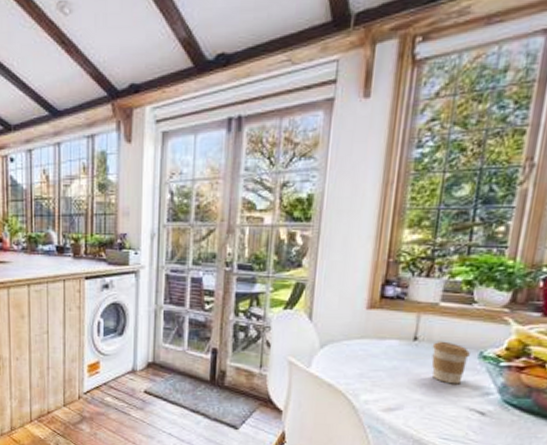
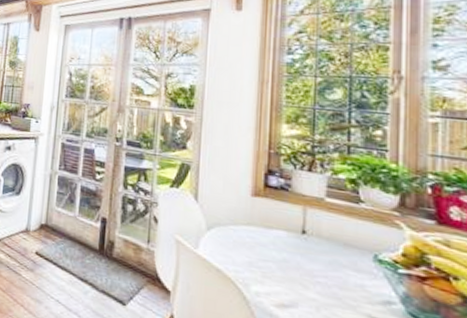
coffee cup: present [431,341,470,384] -> none [322,237,363,288]

